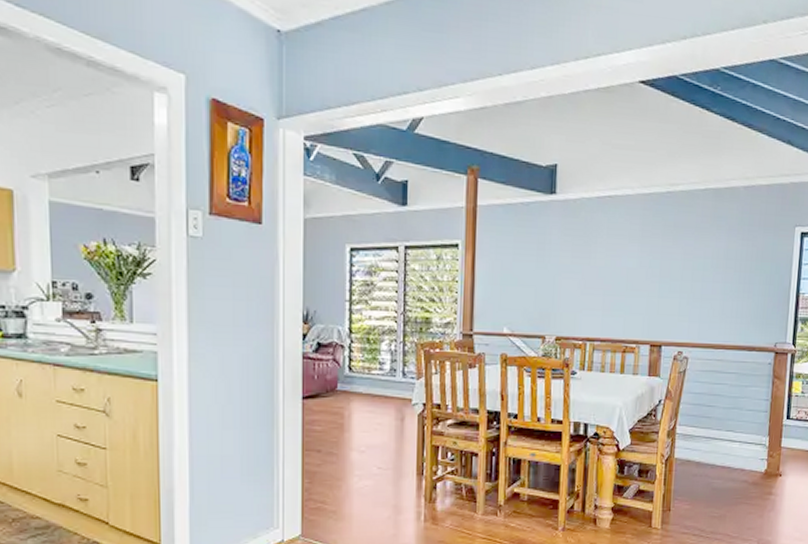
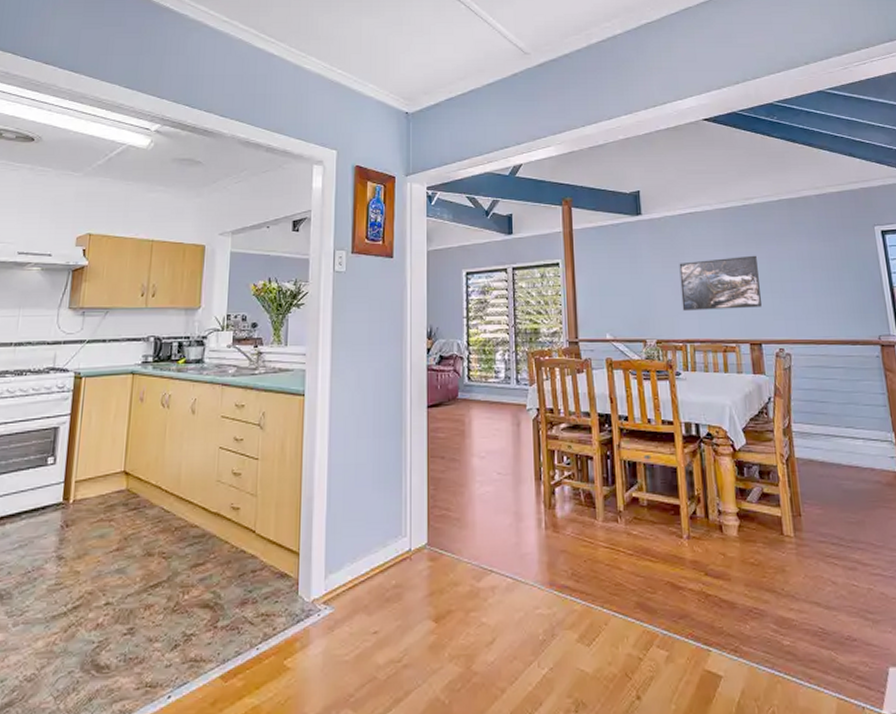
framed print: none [587,250,672,308] -> present [679,255,762,312]

